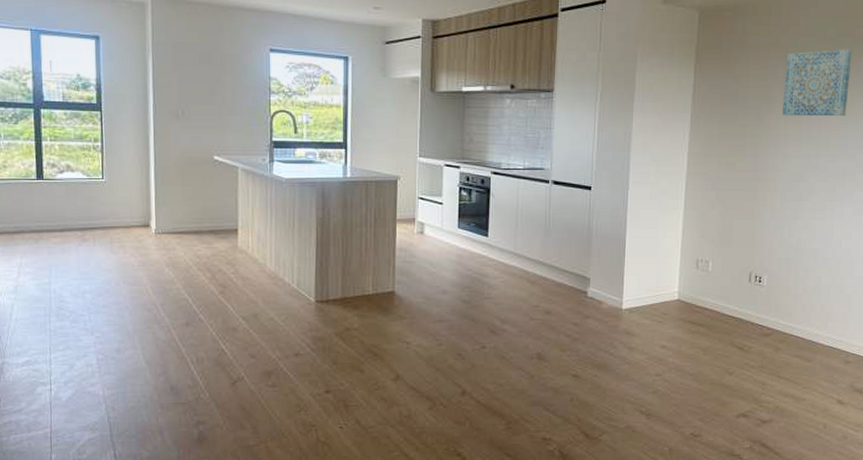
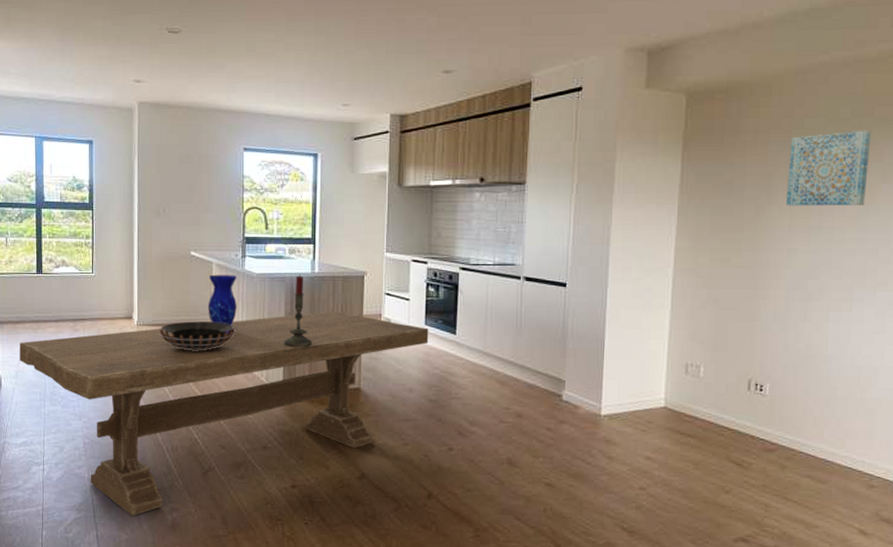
dining table: none [18,215,462,432] -> present [19,311,429,516]
decorative bowl: none [179,228,264,259] -> present [158,321,236,351]
vase: none [233,179,265,241] -> present [207,274,237,334]
candle: none [315,179,345,253] -> present [284,274,313,348]

